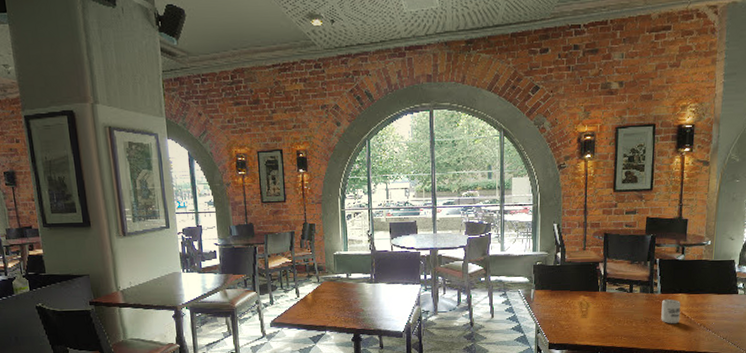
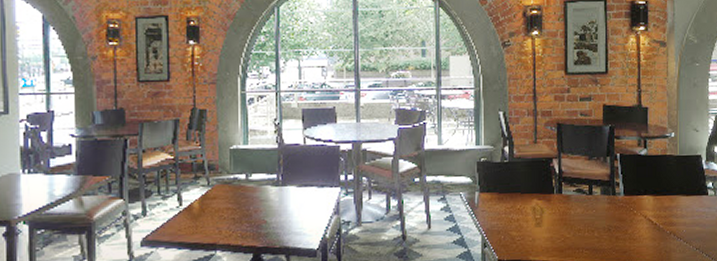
cup: present [661,298,681,324] -> none [626,201,647,233]

